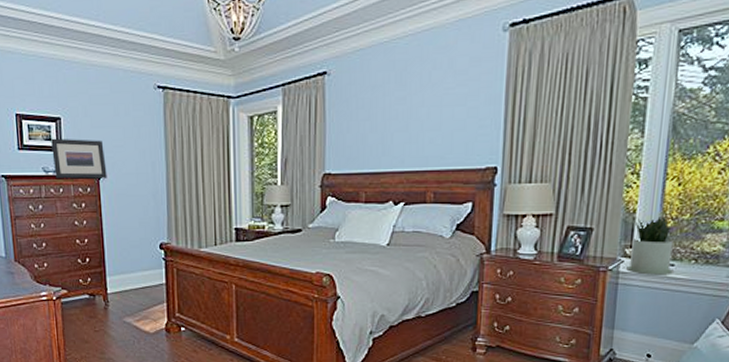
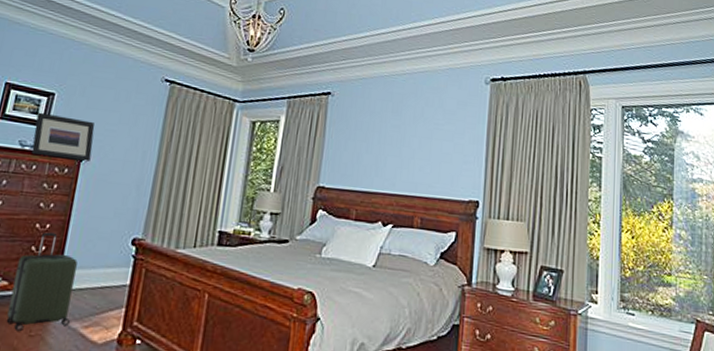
suitcase: none [70,246,124,329] -> present [6,232,78,332]
planter: present [625,216,675,276] -> none [593,263,635,325]

